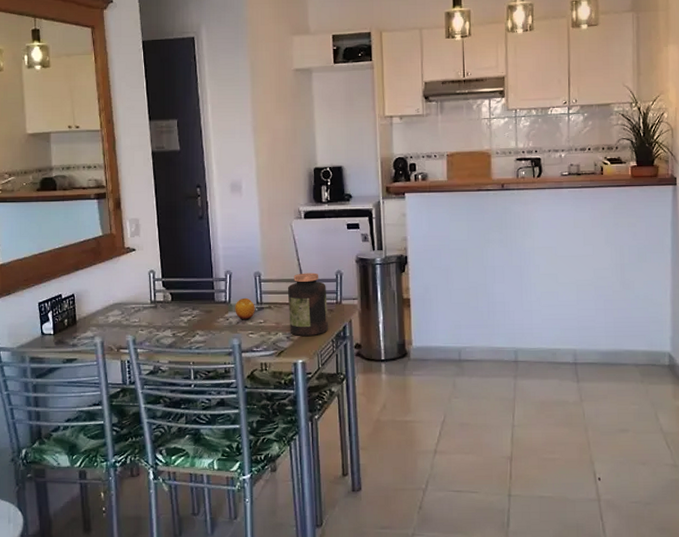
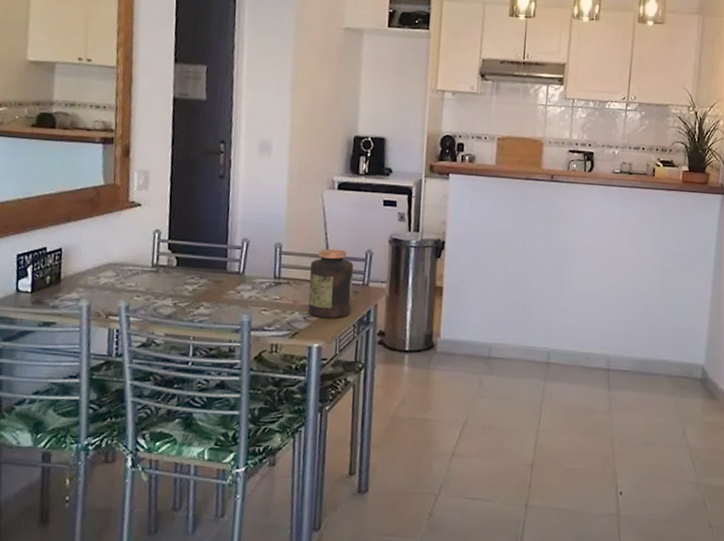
fruit: present [235,297,255,320] -> none [248,270,272,295]

